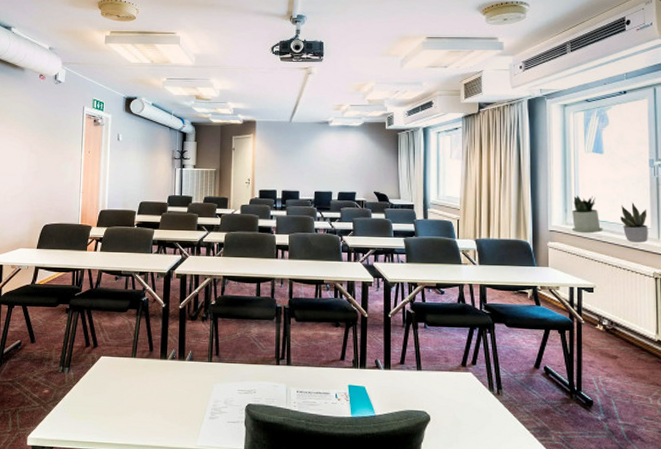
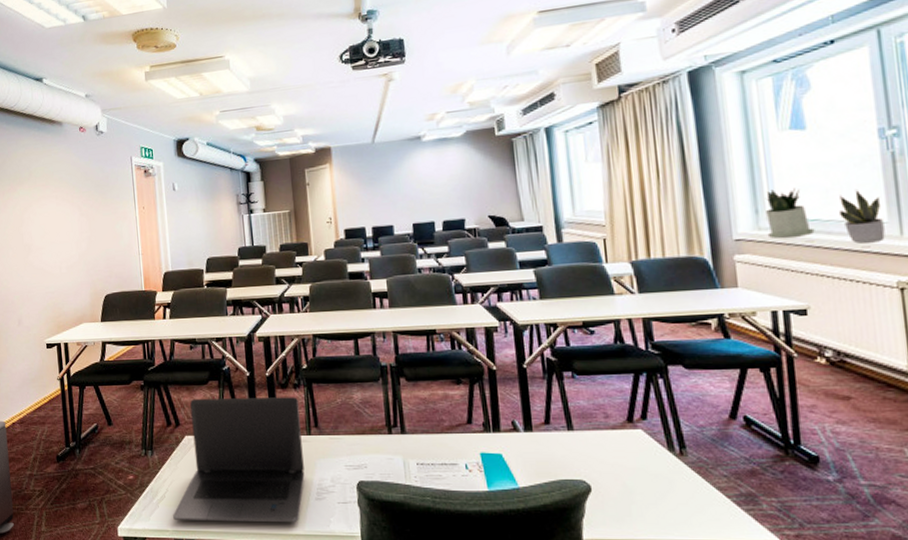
laptop computer: none [81,324,204,439] -> present [173,397,305,523]

